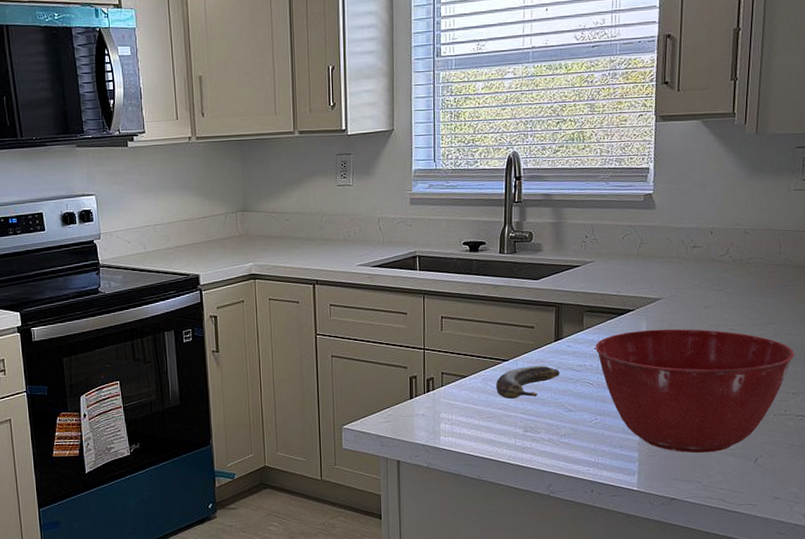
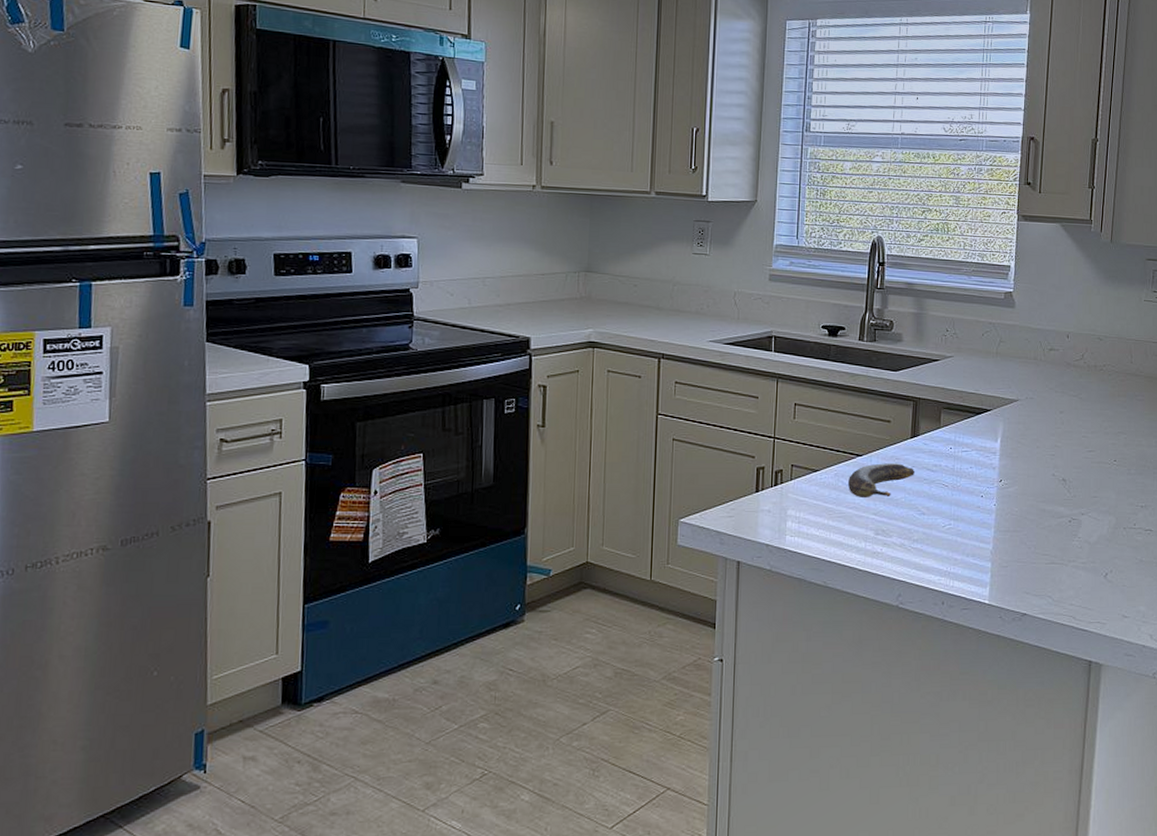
mixing bowl: present [595,328,795,453] -> none [952,431,1144,566]

